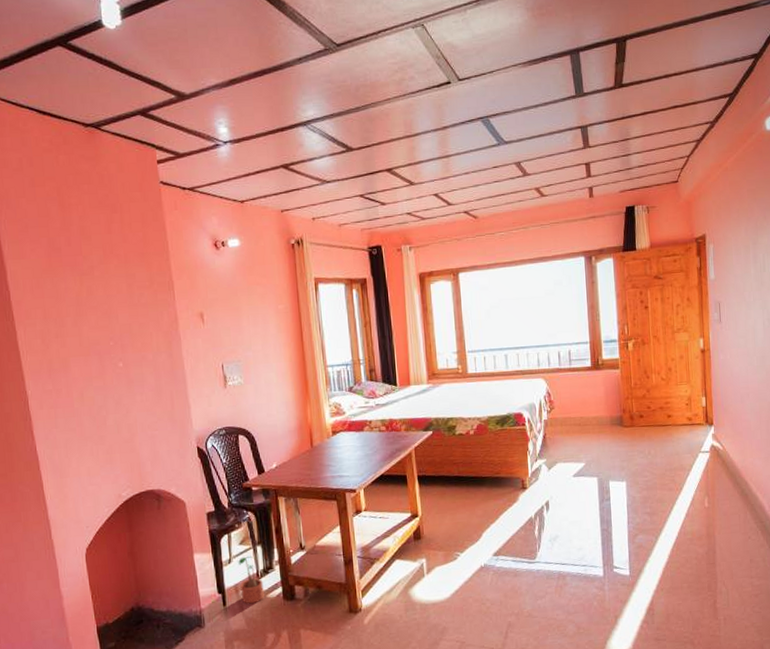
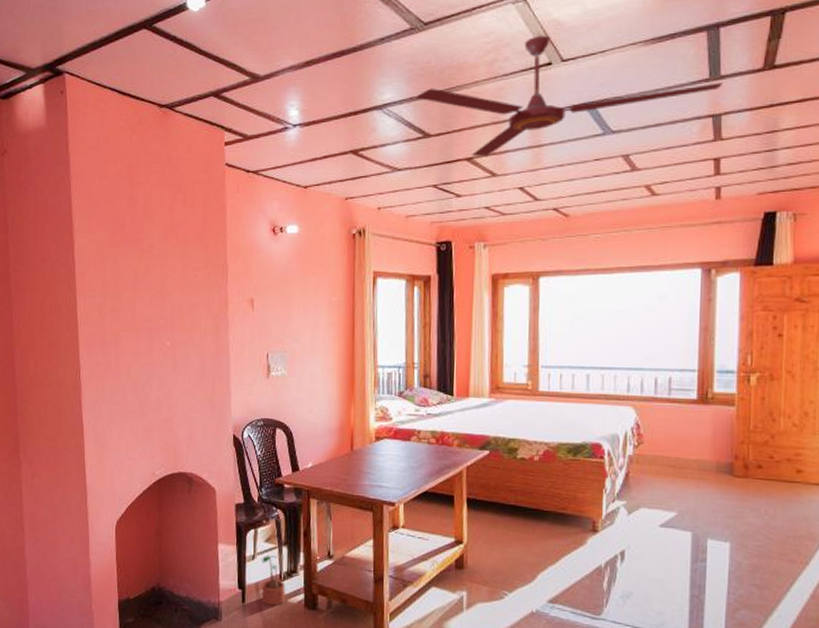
ceiling fan: none [337,57,586,168] -> present [416,35,723,157]

